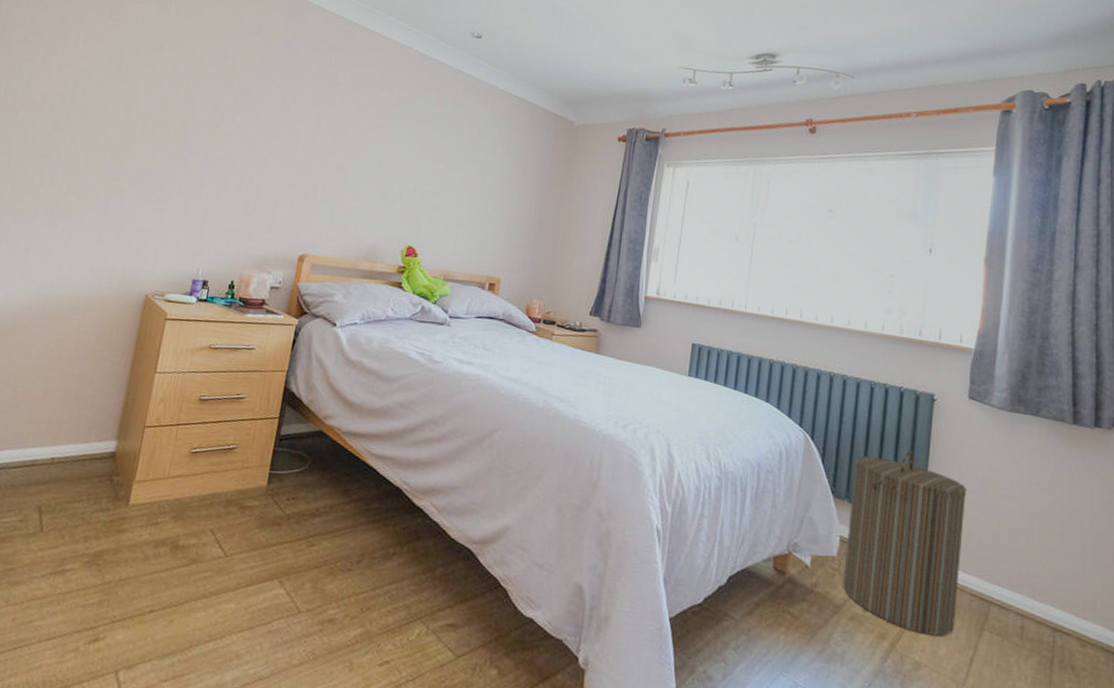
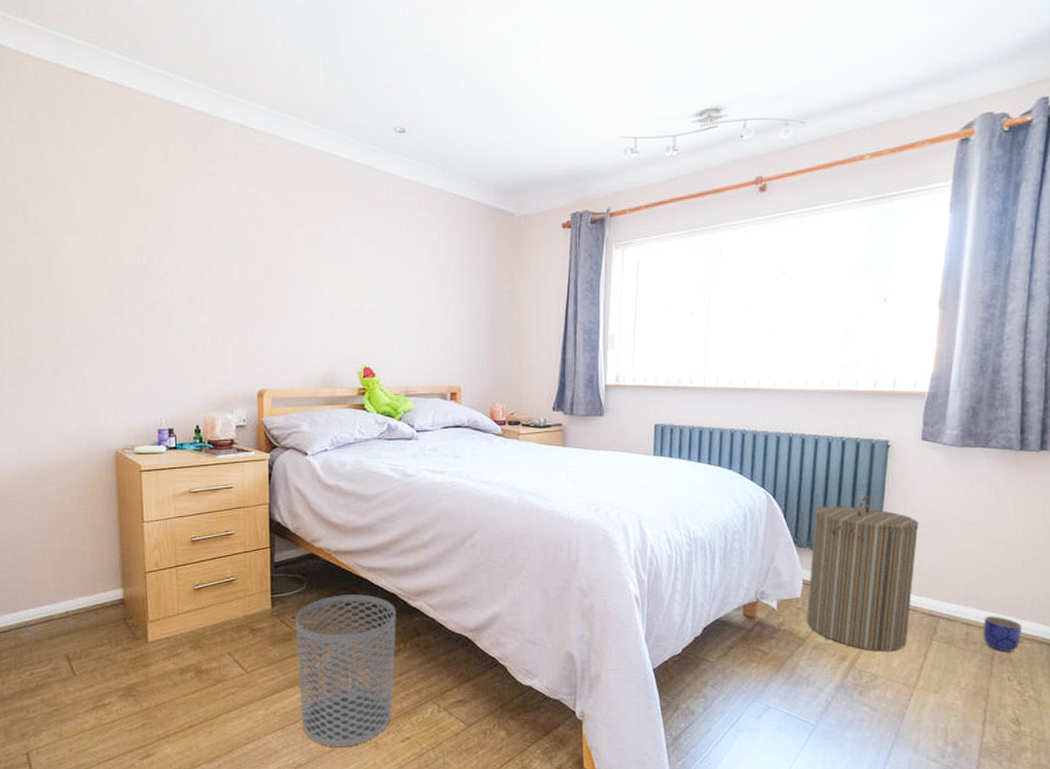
waste bin: none [273,481,399,662] -> present [296,594,396,747]
planter: none [1039,609,1084,657] -> present [982,616,1022,652]

